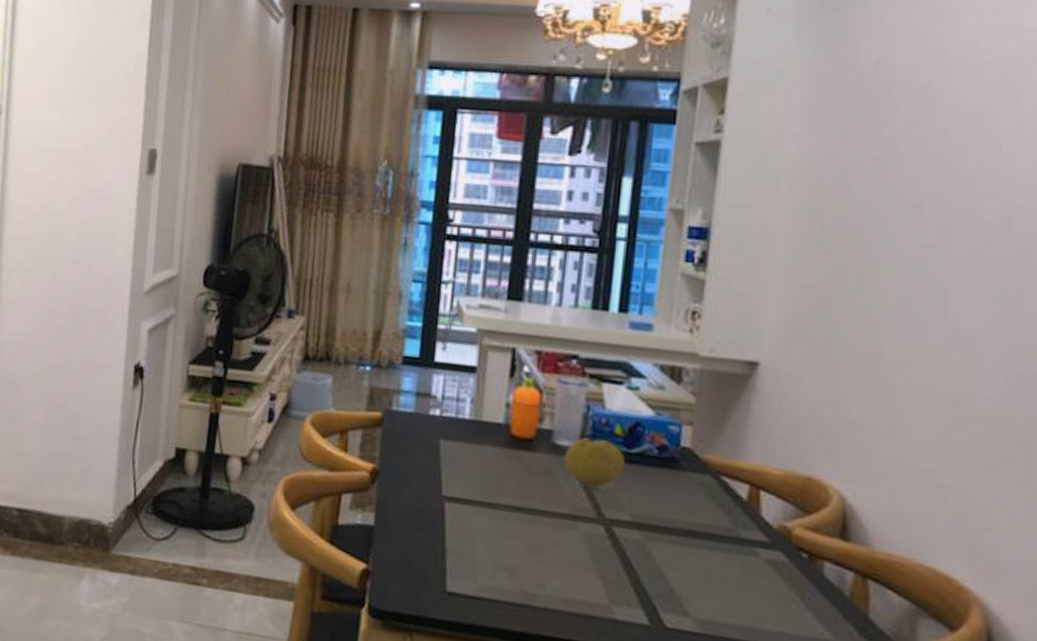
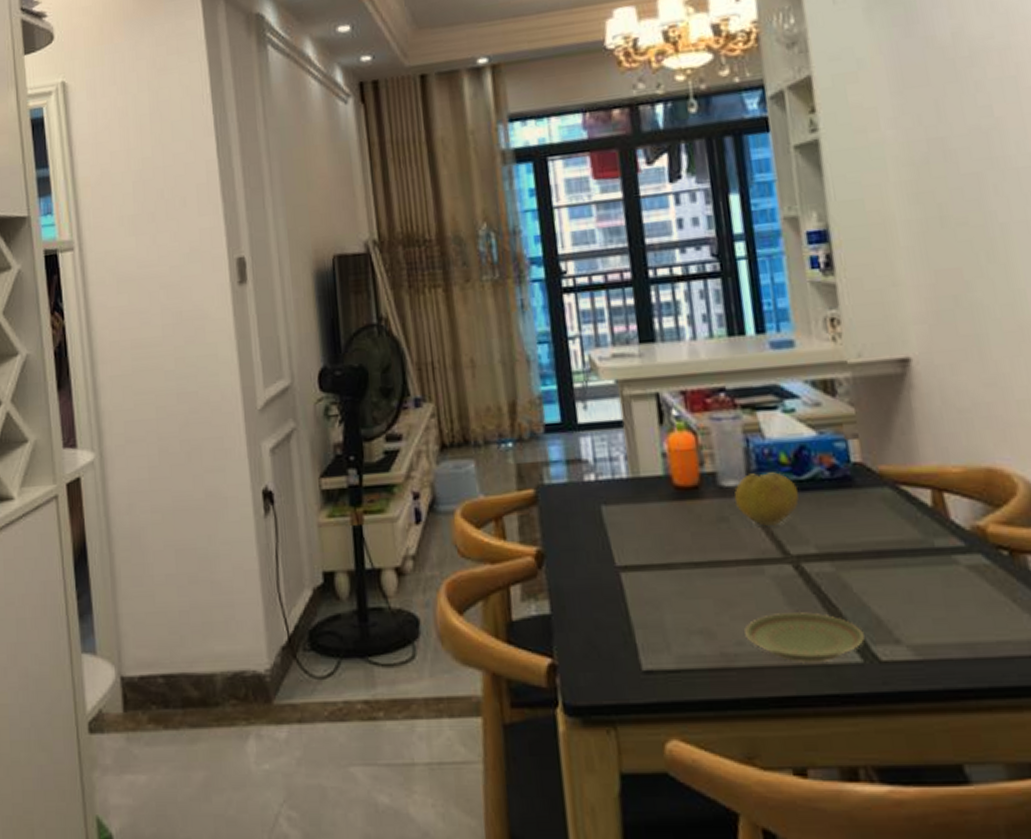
plate: none [547,566,656,618] -> present [744,612,864,662]

